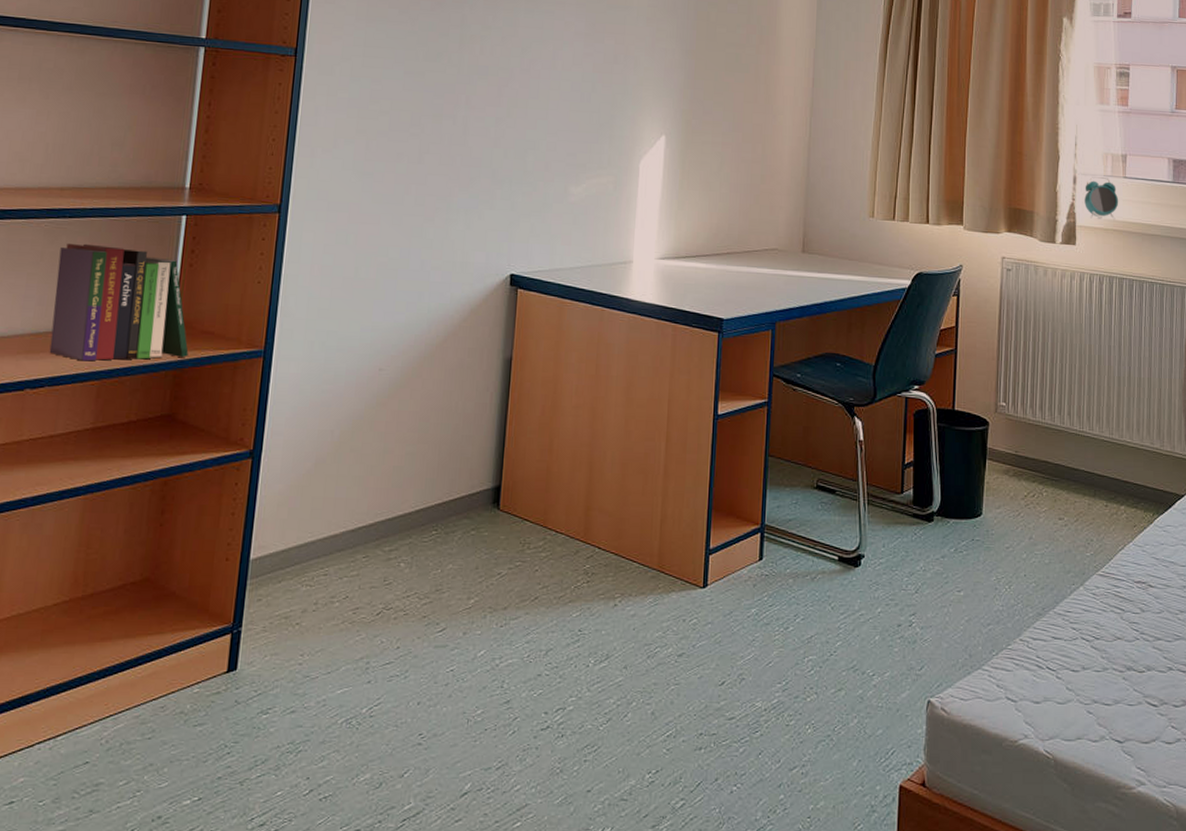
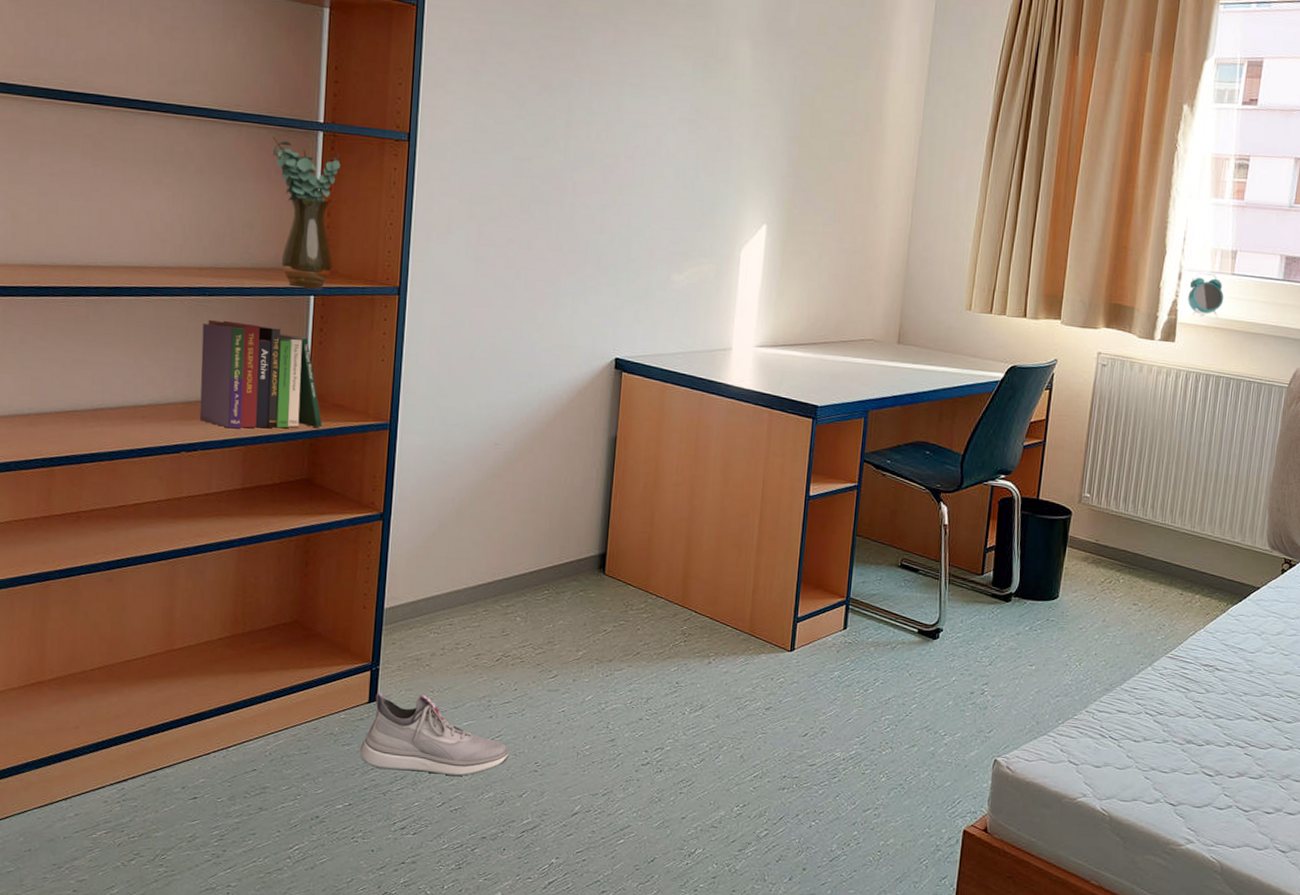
vase: none [149,52,222,210] -> present [273,136,341,291]
athletic shoe: none [214,659,390,755] -> present [360,692,510,776]

